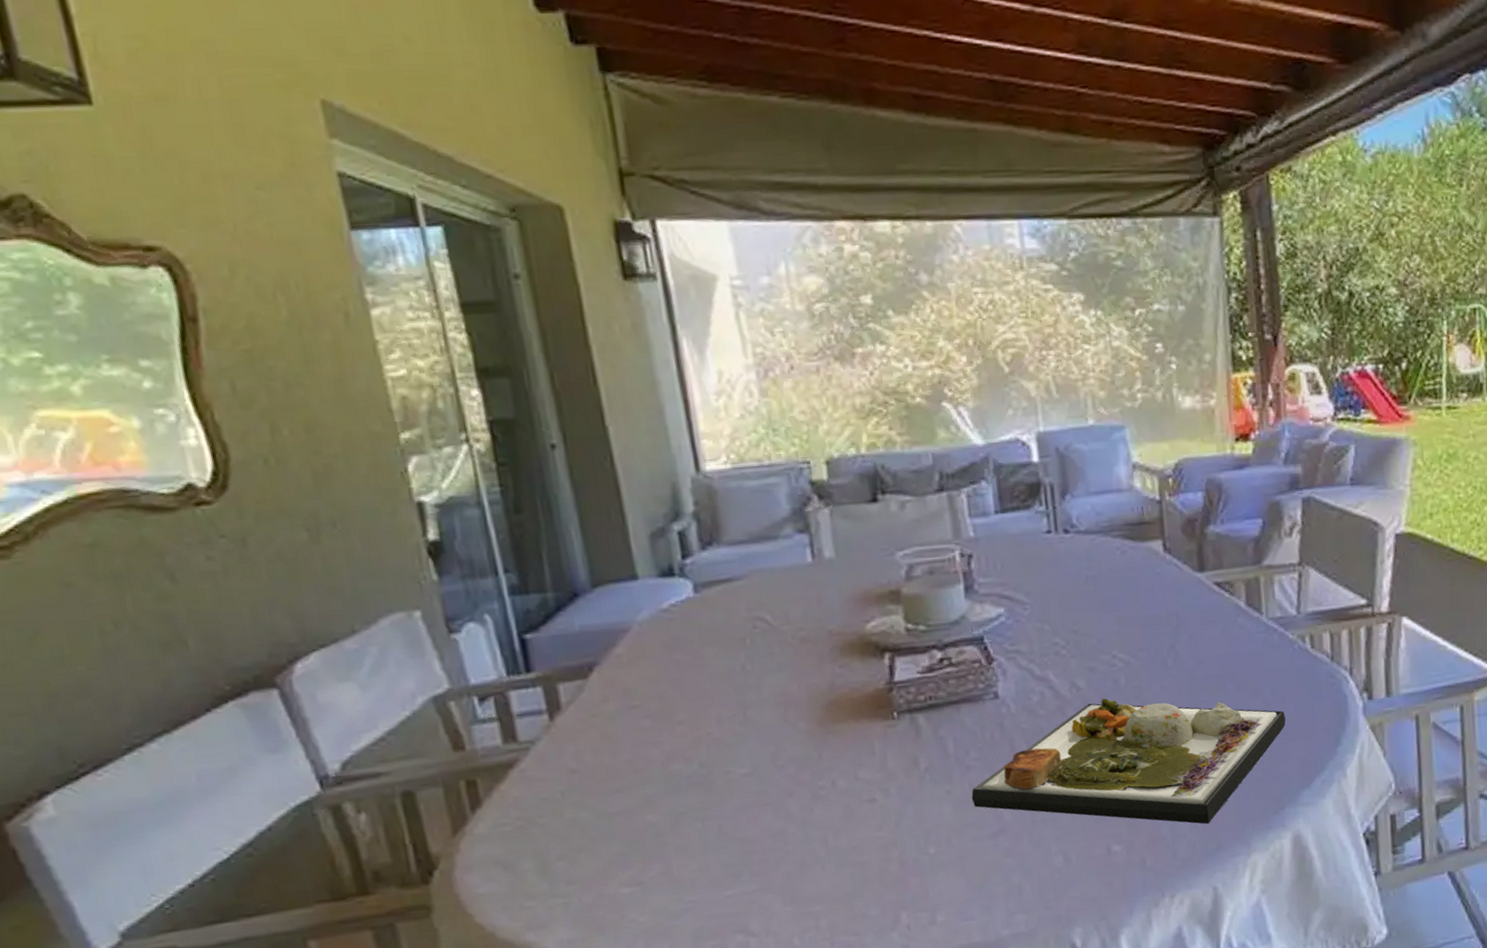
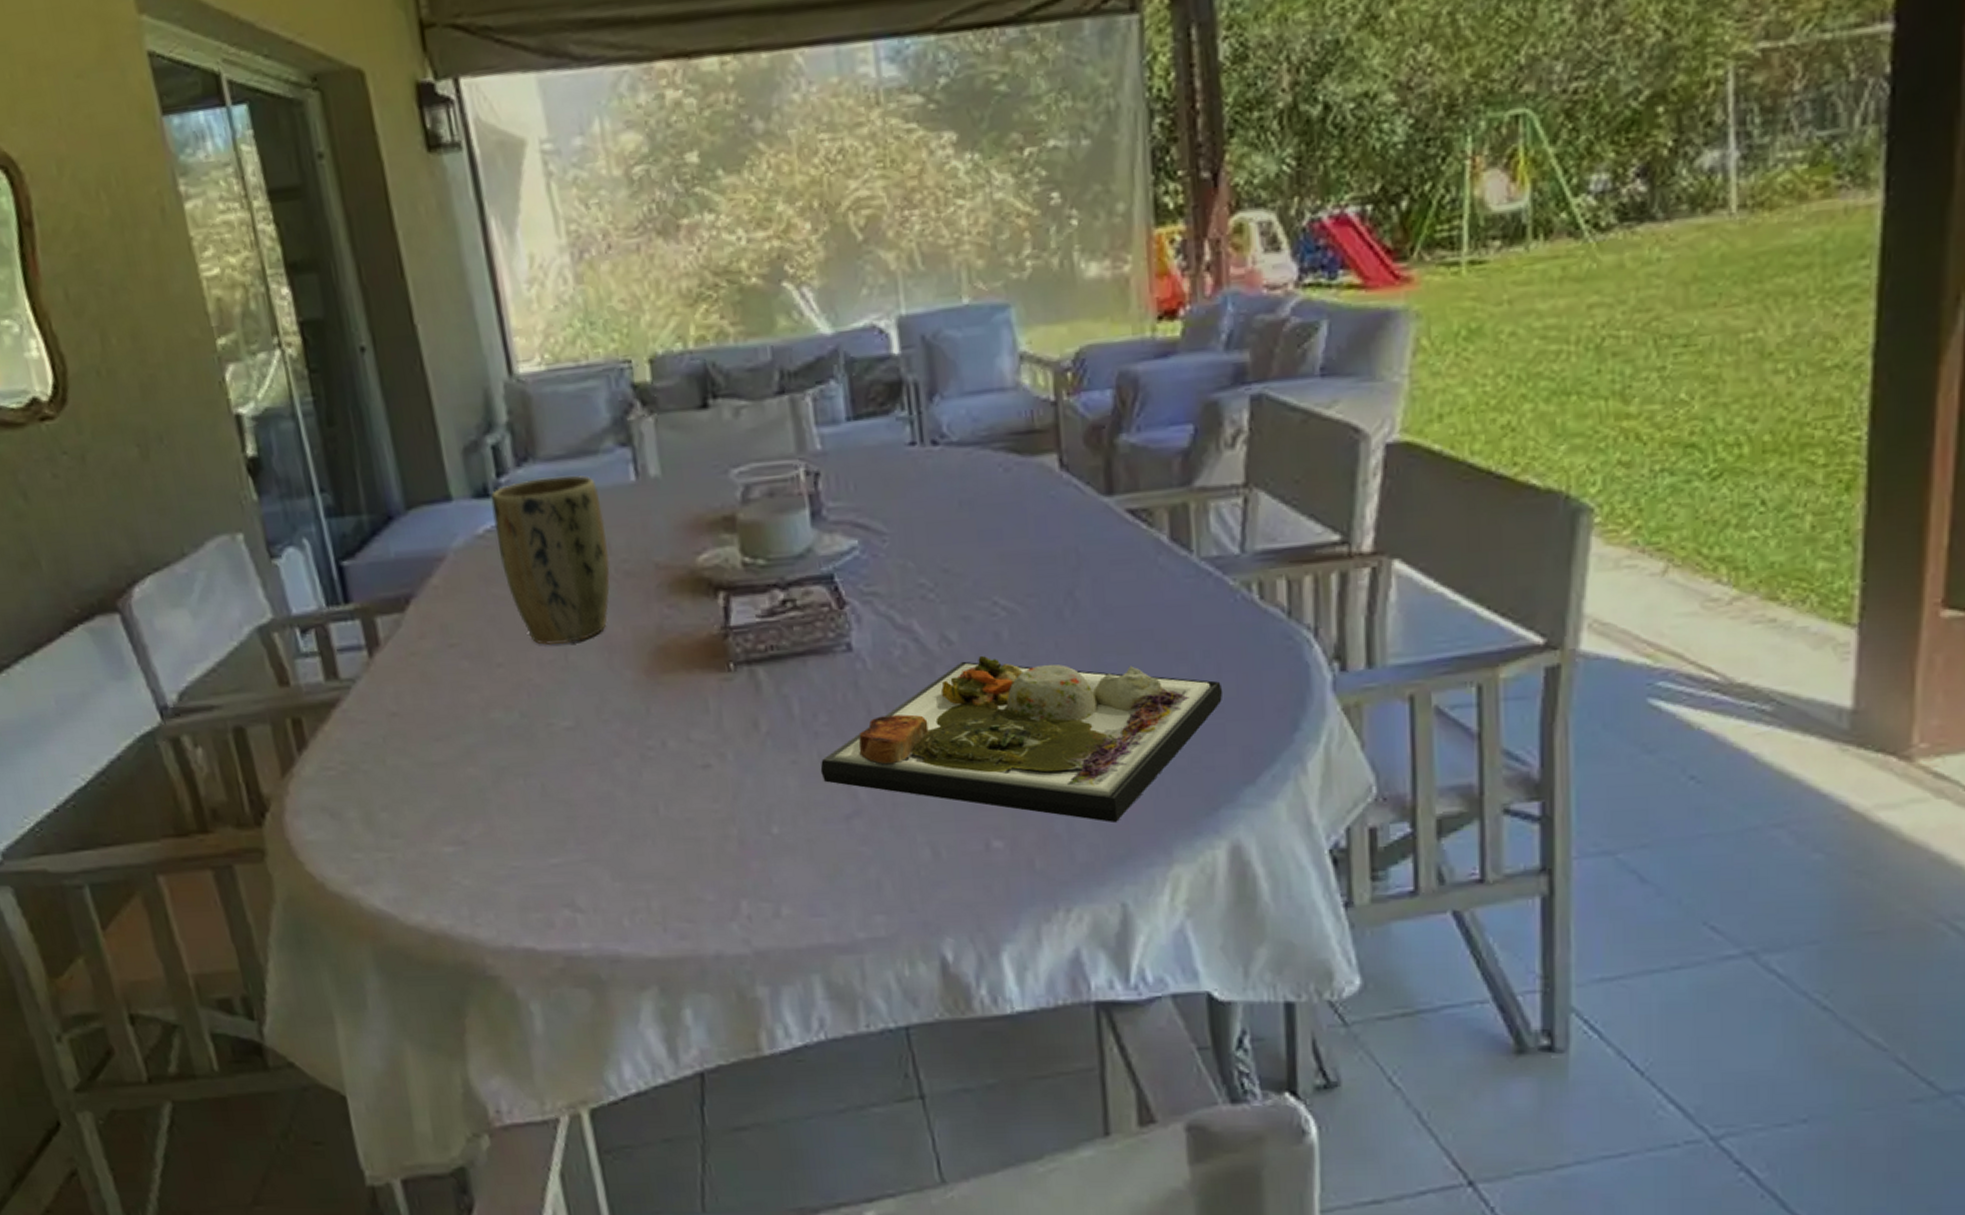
plant pot: none [676,557,787,704] -> present [491,475,610,646]

